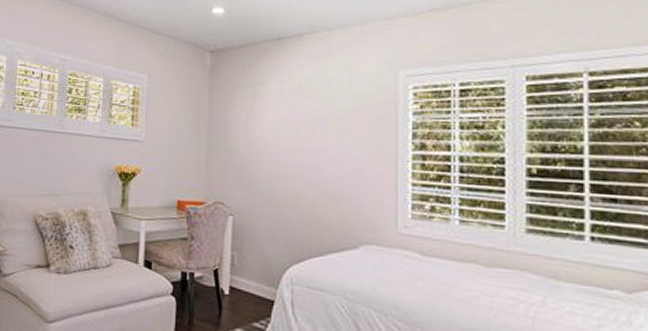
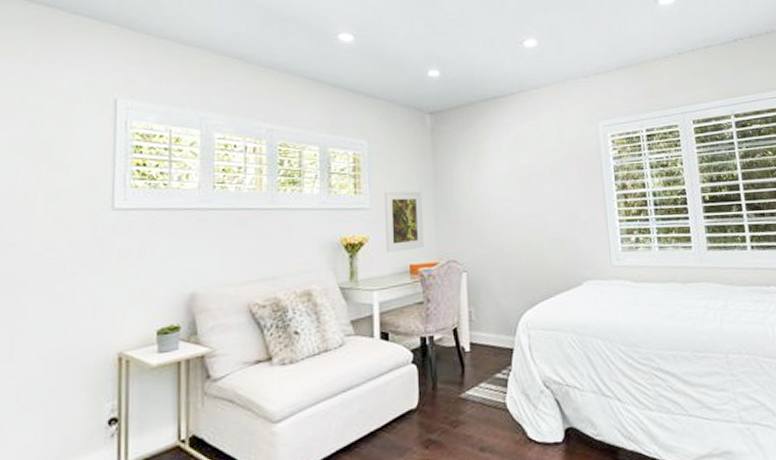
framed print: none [156,125,195,187] -> present [383,190,424,253]

